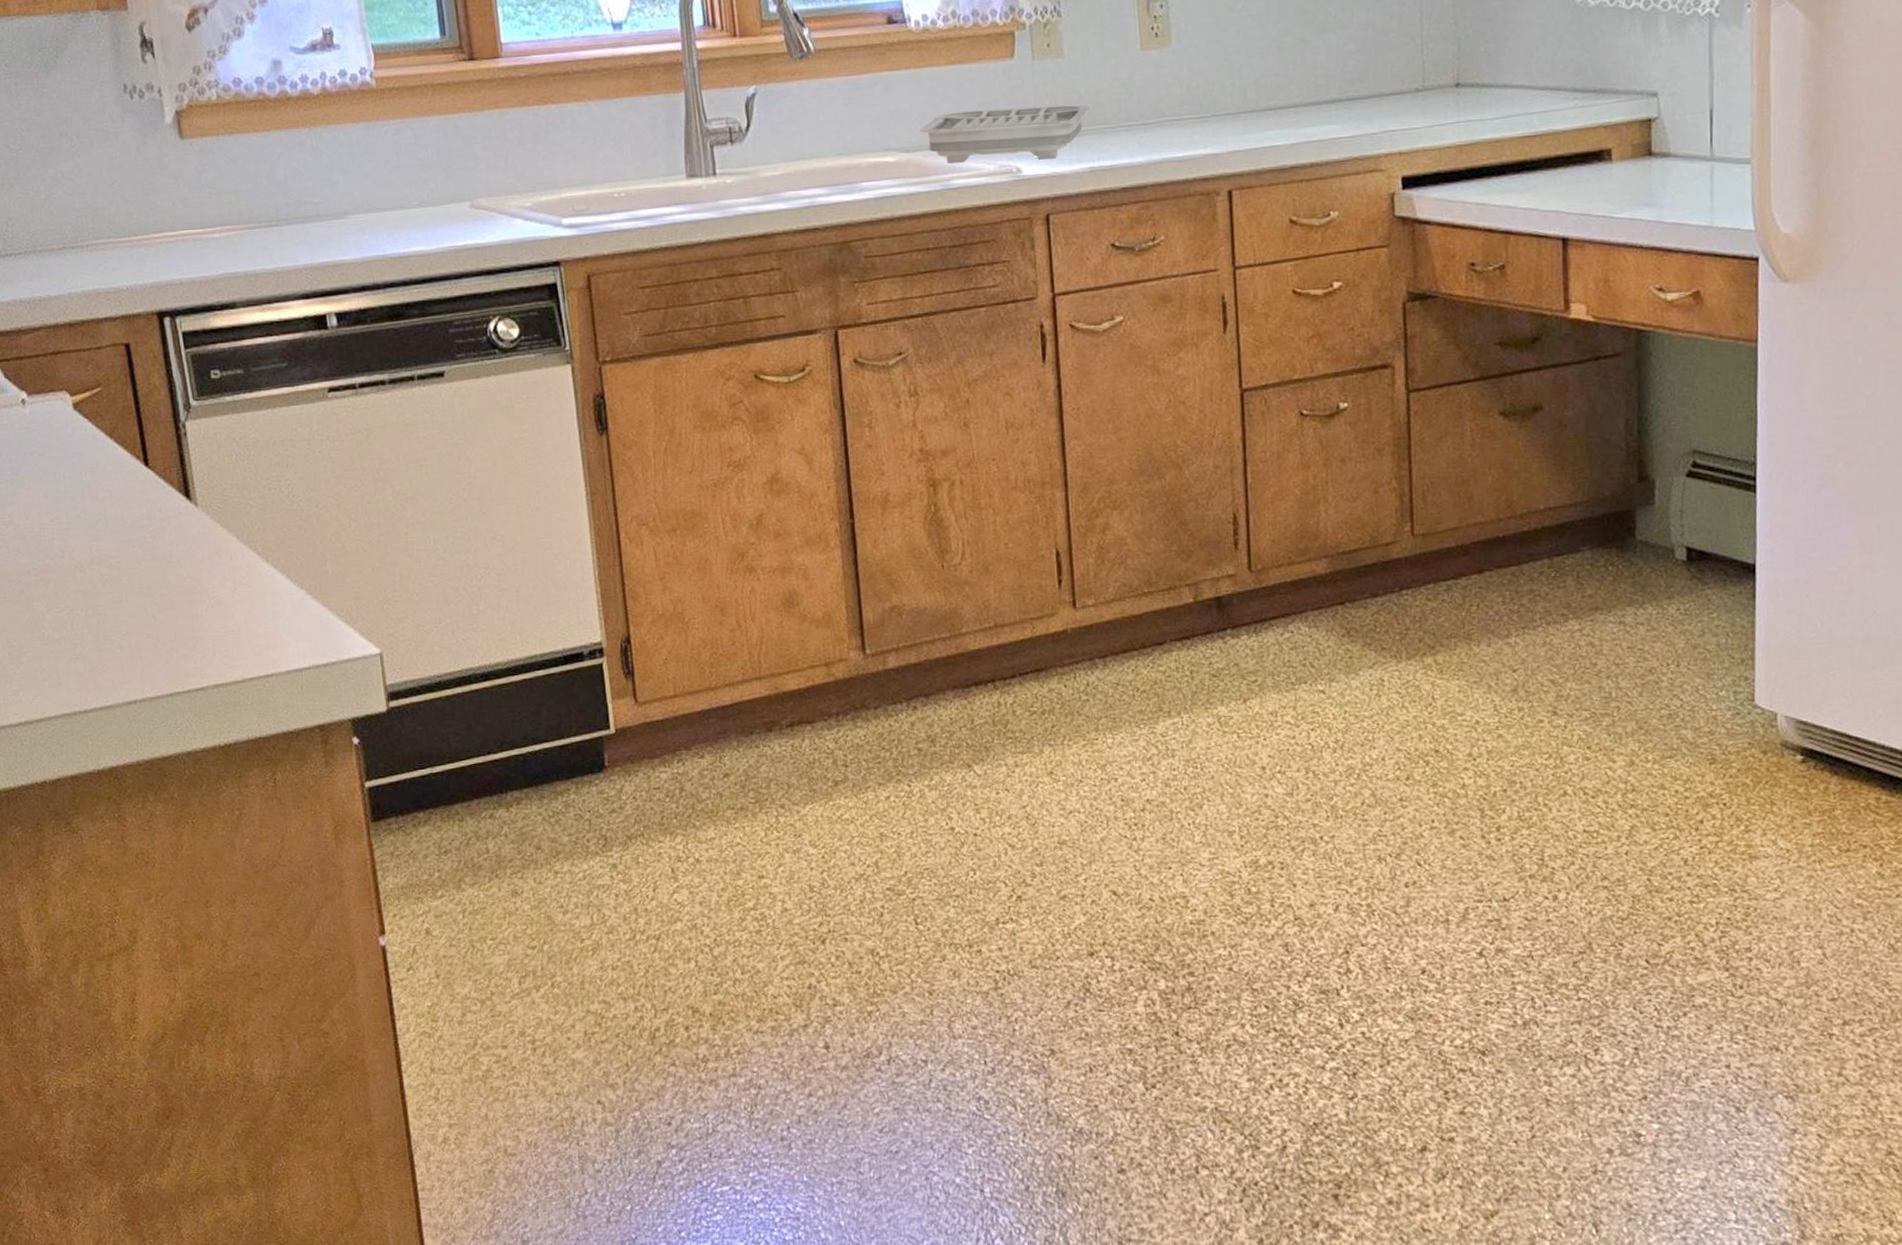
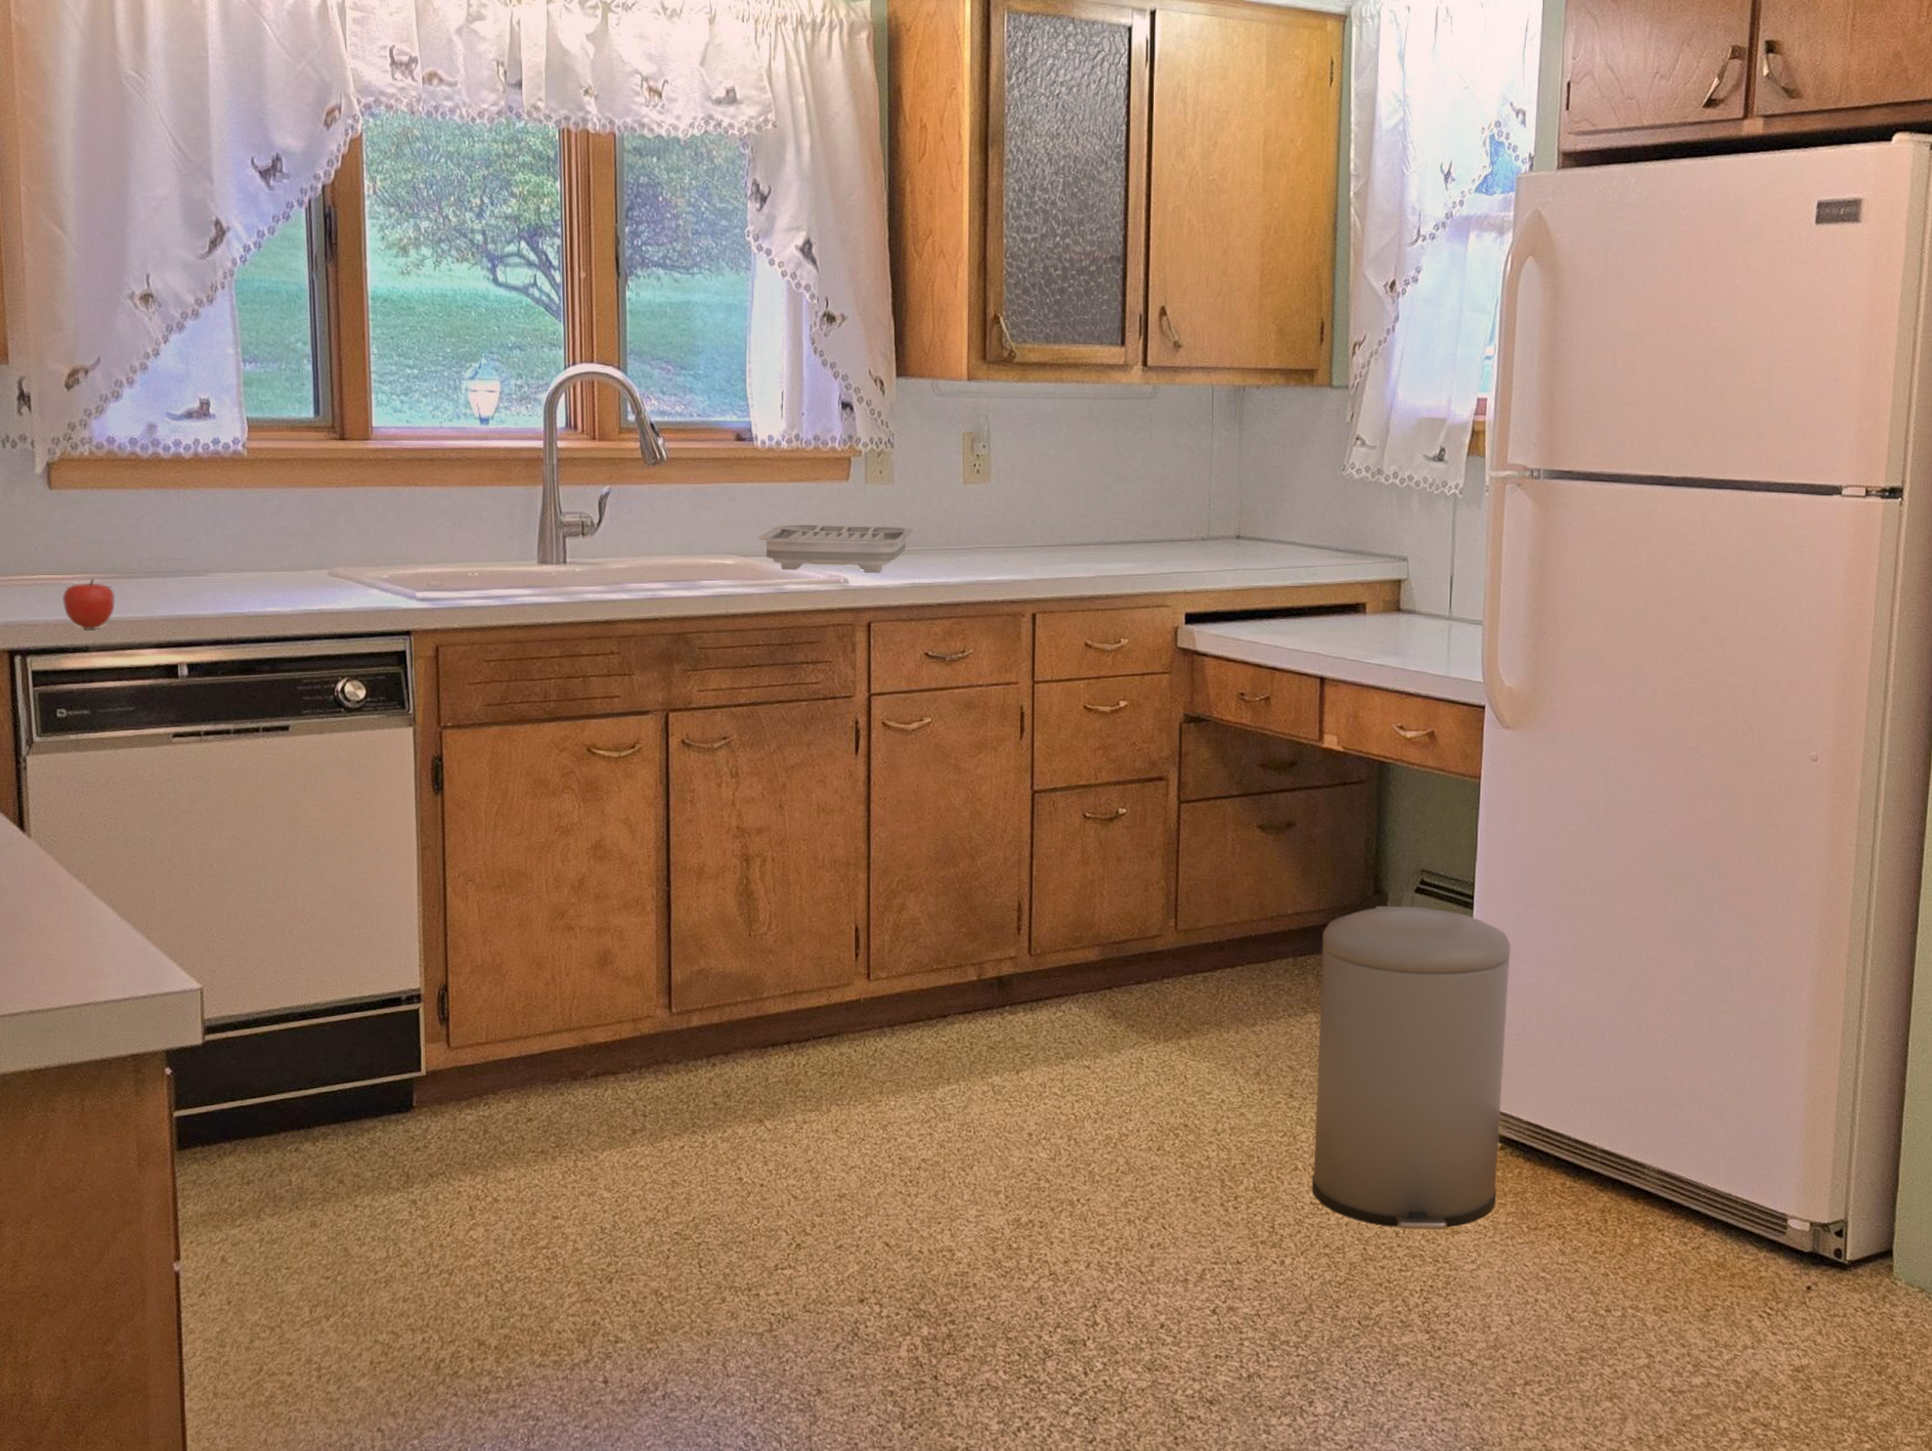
fruit: none [205,229,258,284] -> present [63,578,115,628]
pedal bin: none [1581,493,1803,857] -> present [1312,906,1511,1230]

